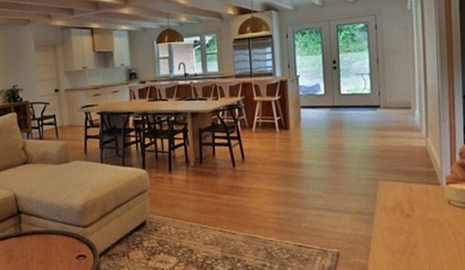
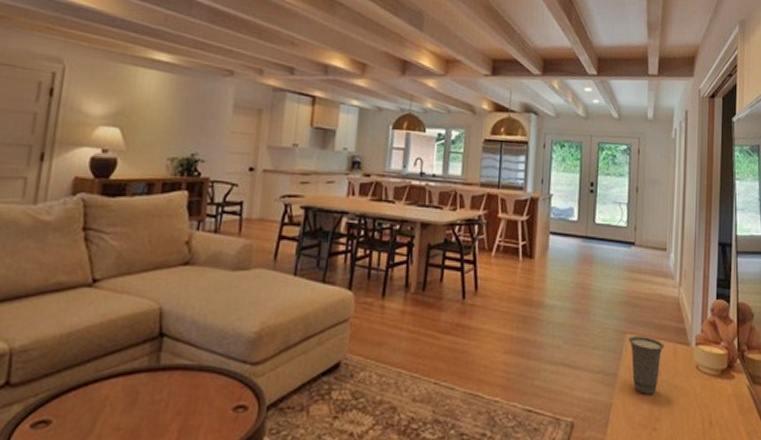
cup: none [381,181,416,227] -> present [628,336,665,394]

